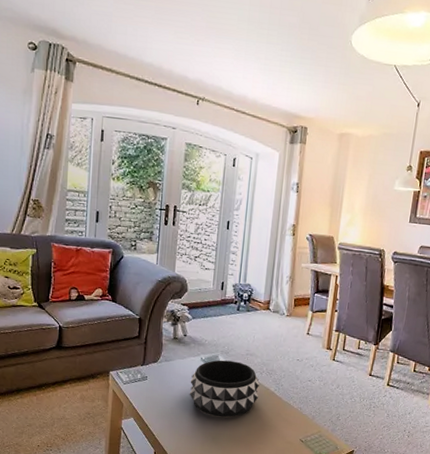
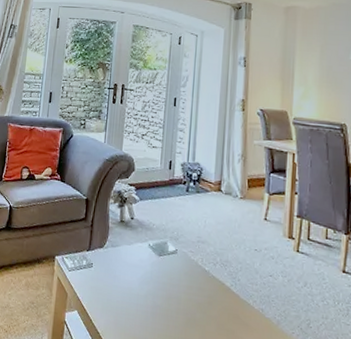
decorative bowl: present [189,360,259,418] -> none [136,247,213,316]

